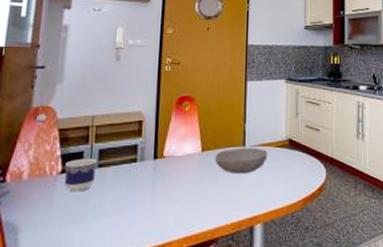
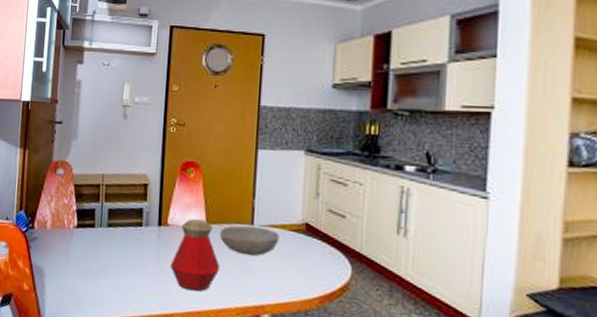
cup: present [64,158,98,192] -> none [79,215,107,248]
bottle: none [167,148,215,216] -> present [170,219,220,292]

